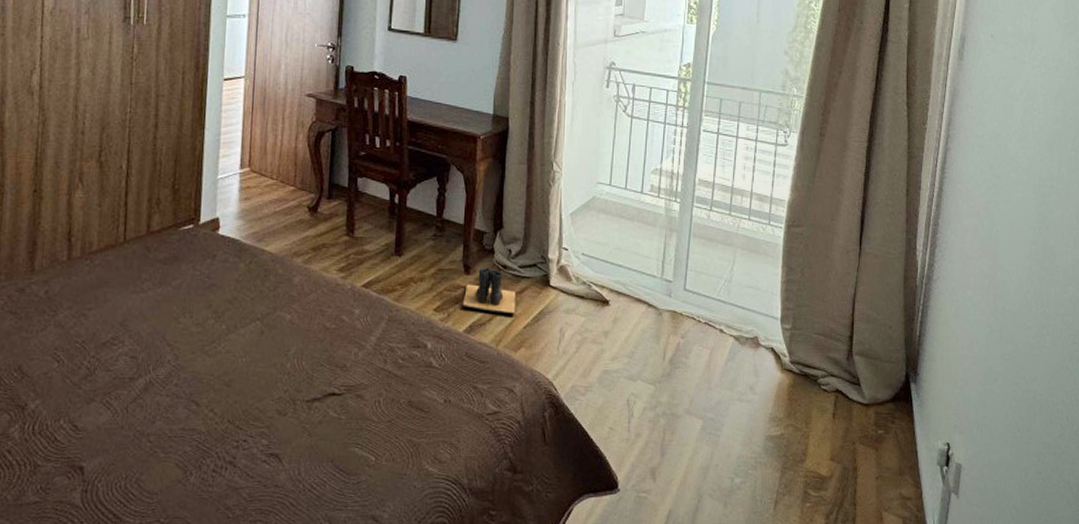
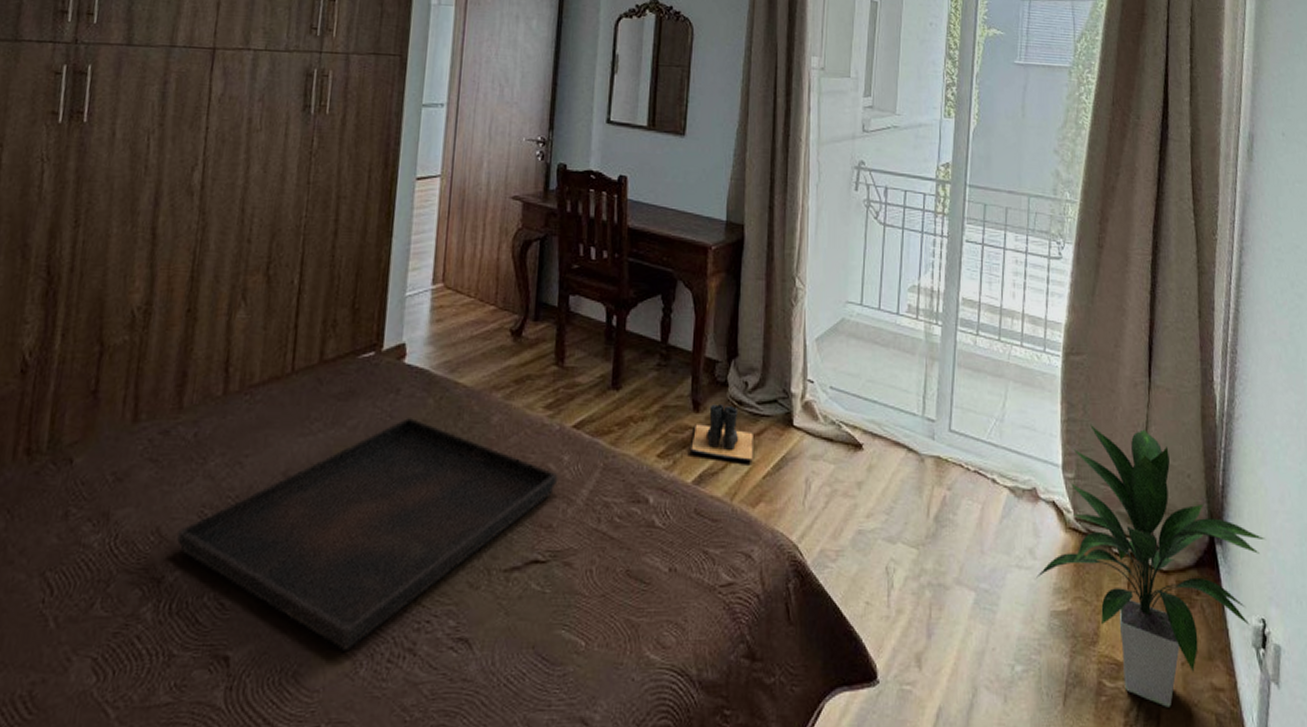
serving tray: none [36,279,351,462] -> present [177,418,558,650]
indoor plant: none [754,284,954,512] -> present [1035,423,1265,707]

